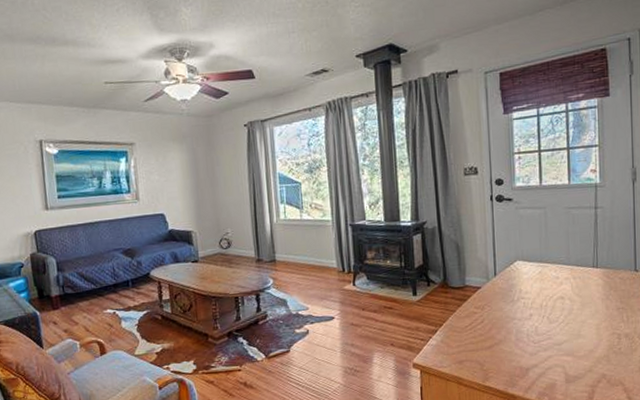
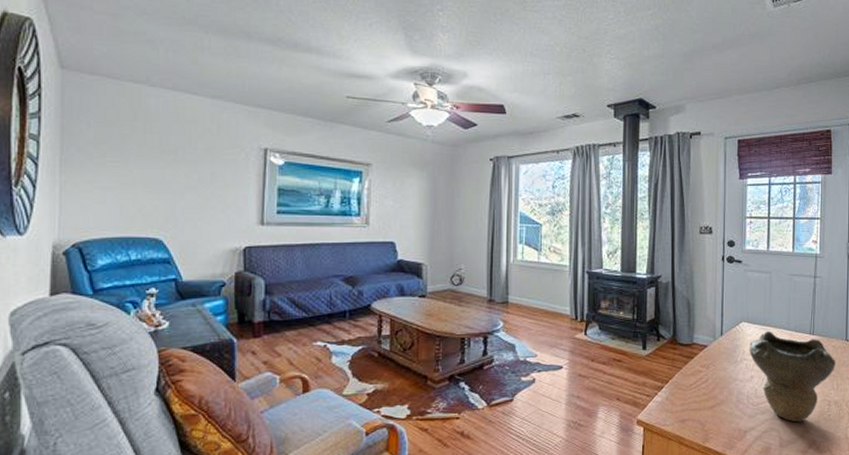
decorative bowl: none [526,267,624,358] -> present [749,330,835,423]

